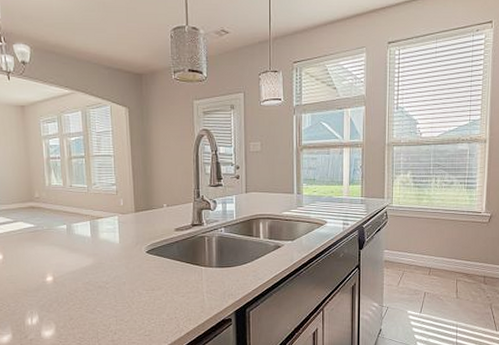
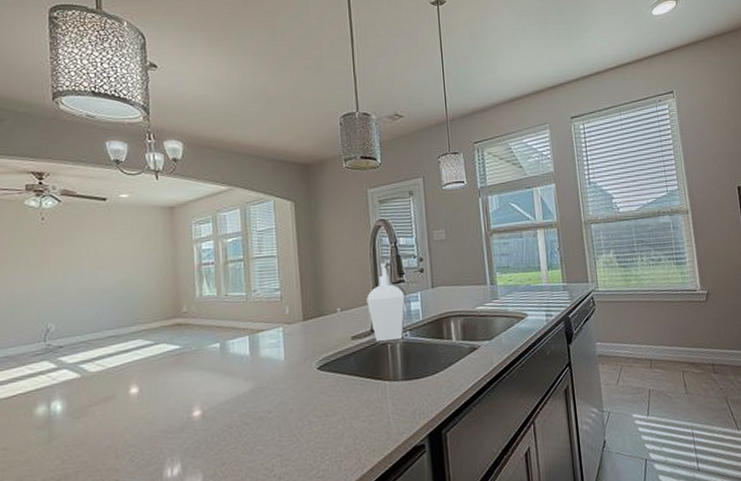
soap bottle: none [189,167,223,235] -> present [367,262,406,342]

